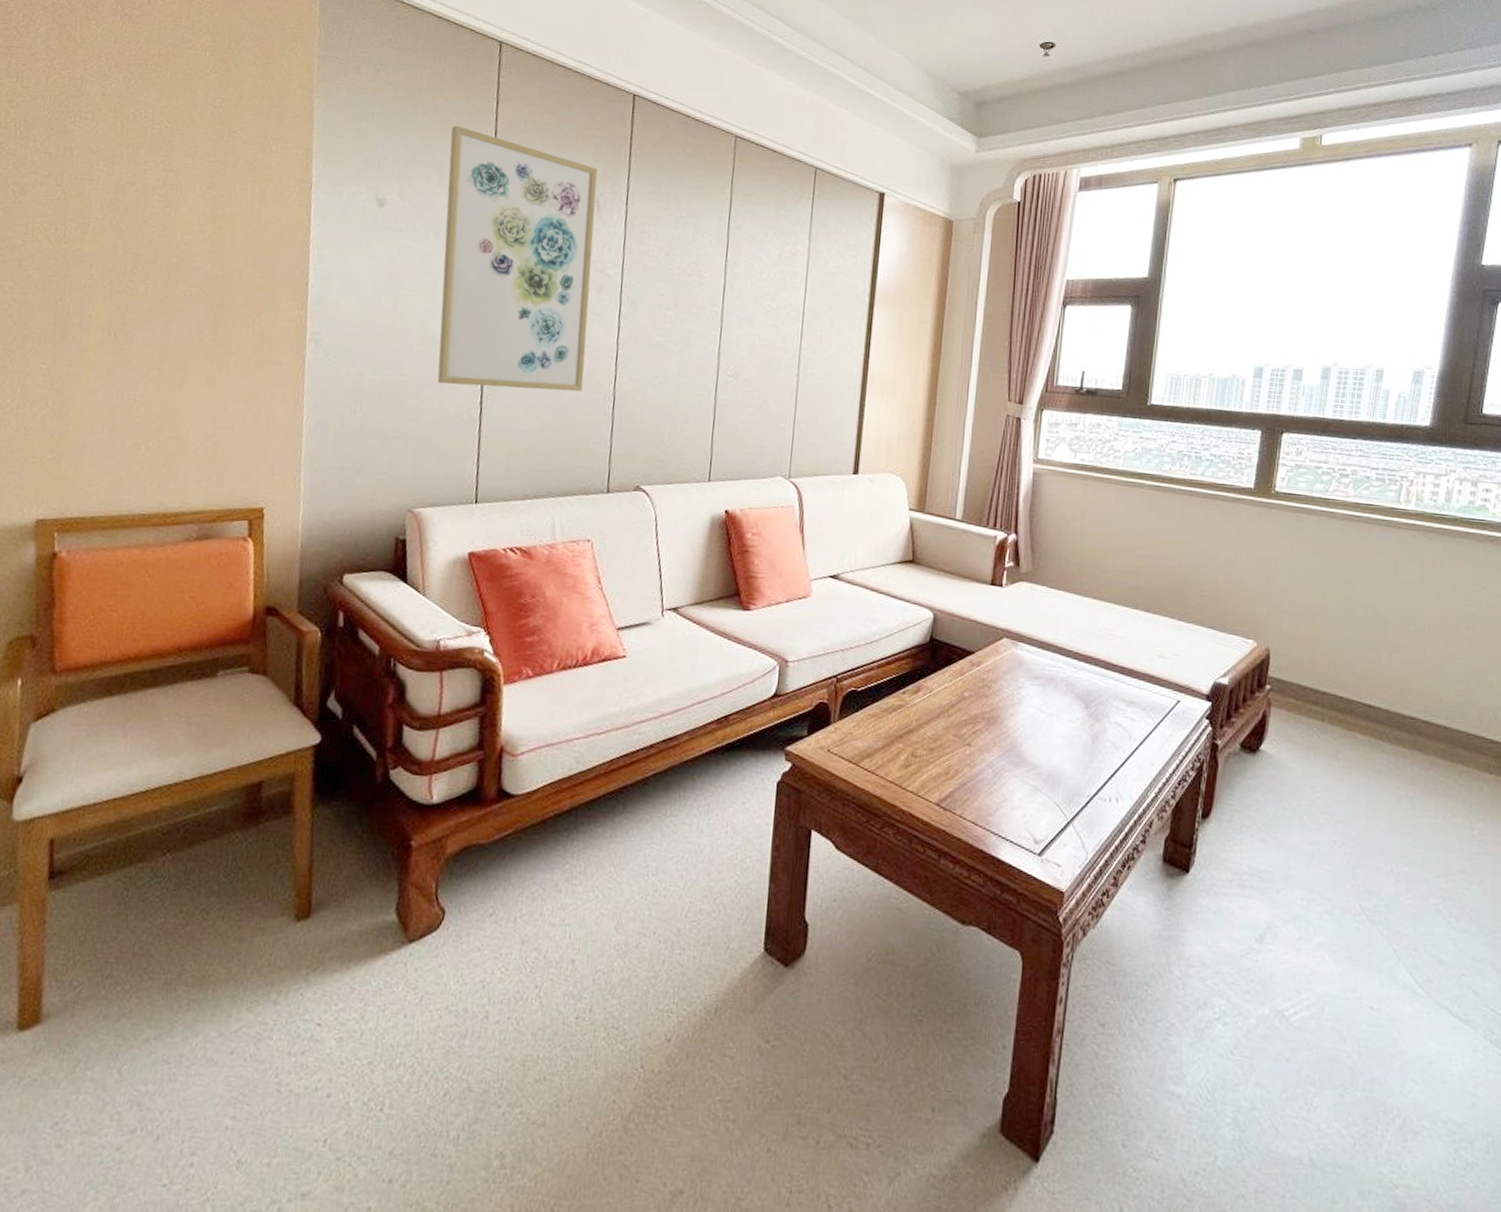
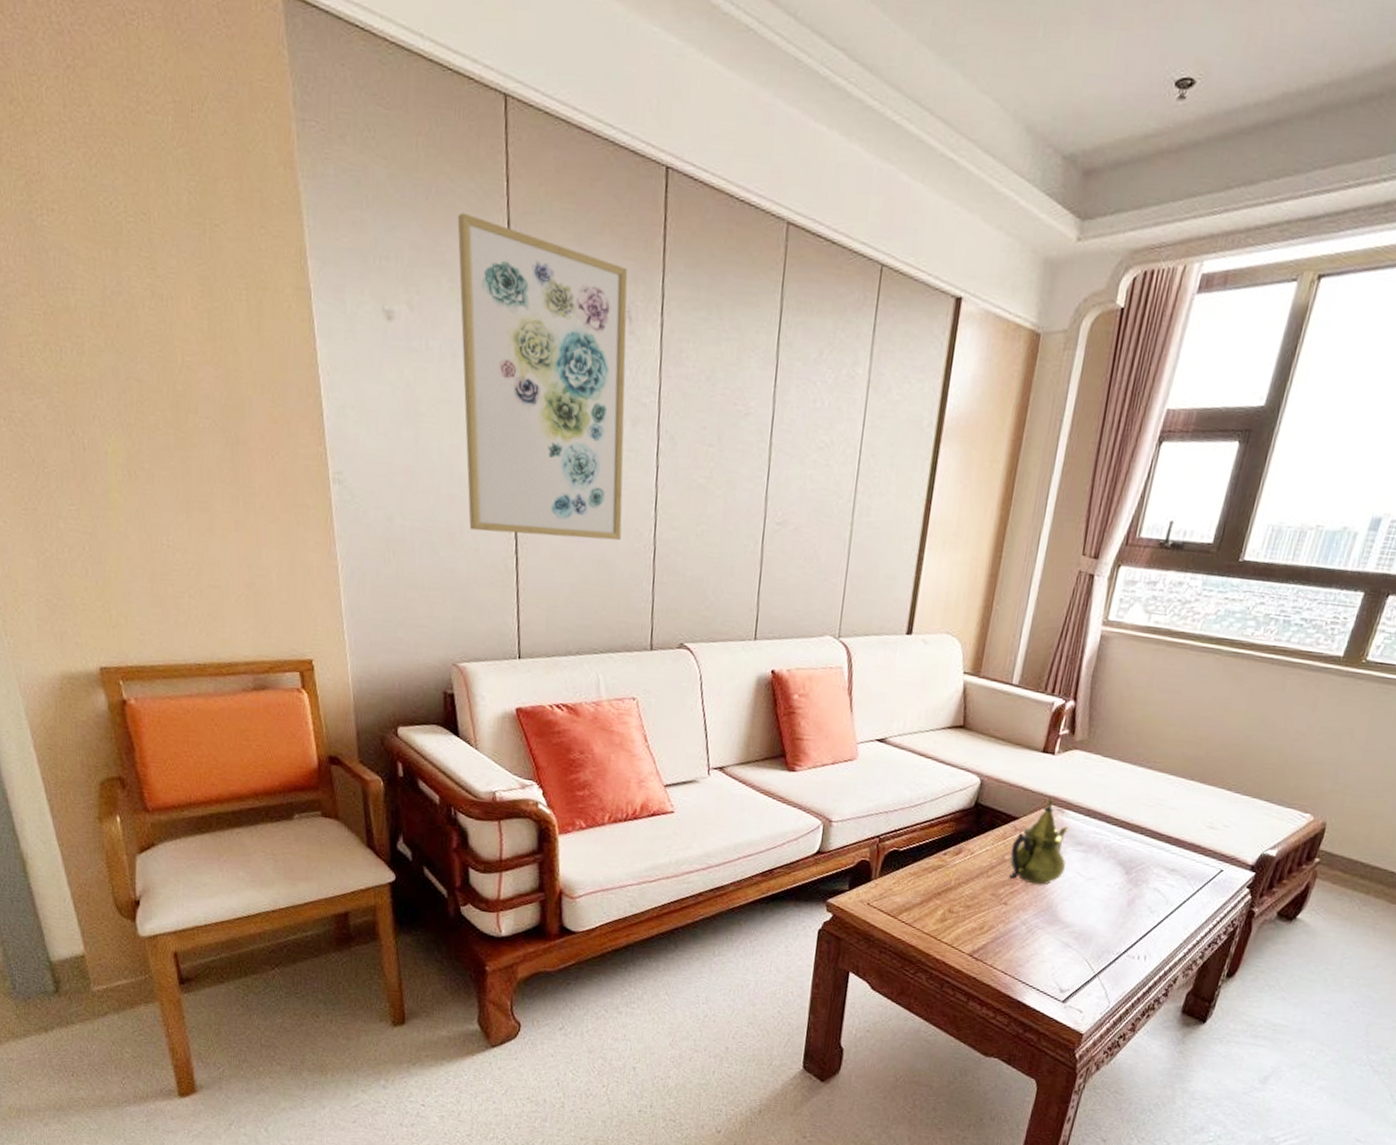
teapot: none [969,630,1026,723] -> present [1009,798,1069,885]

